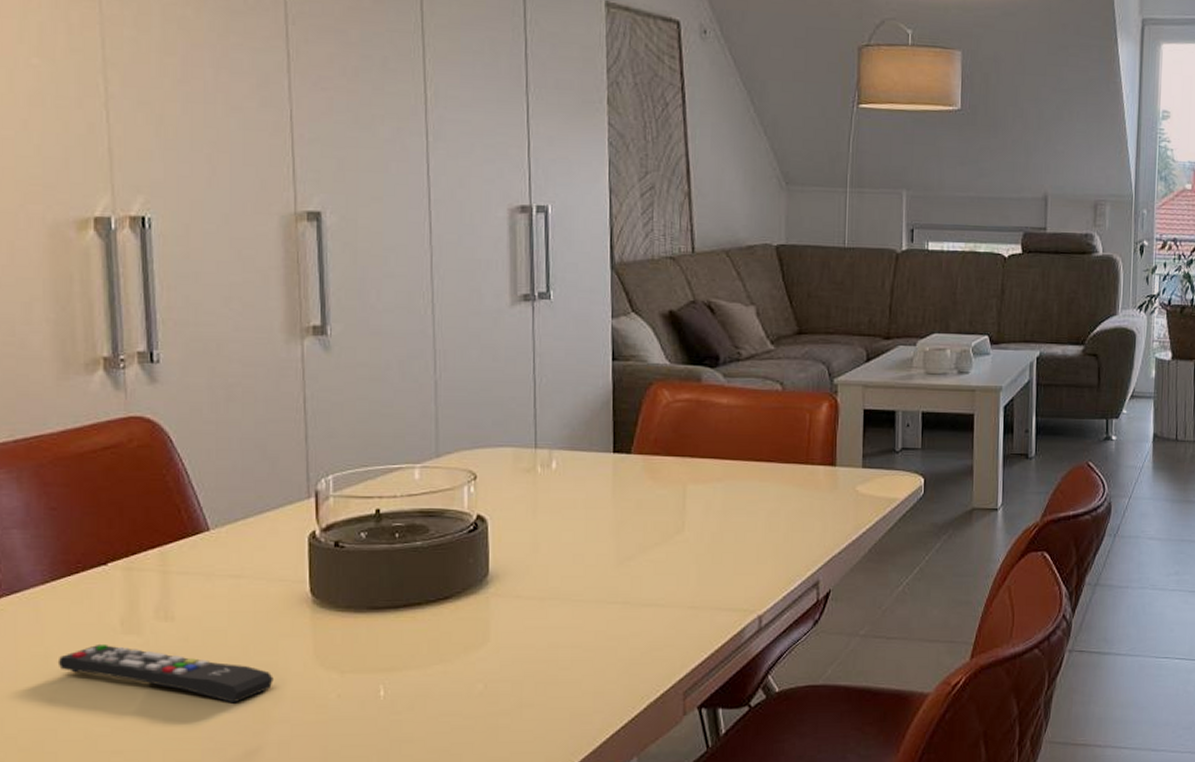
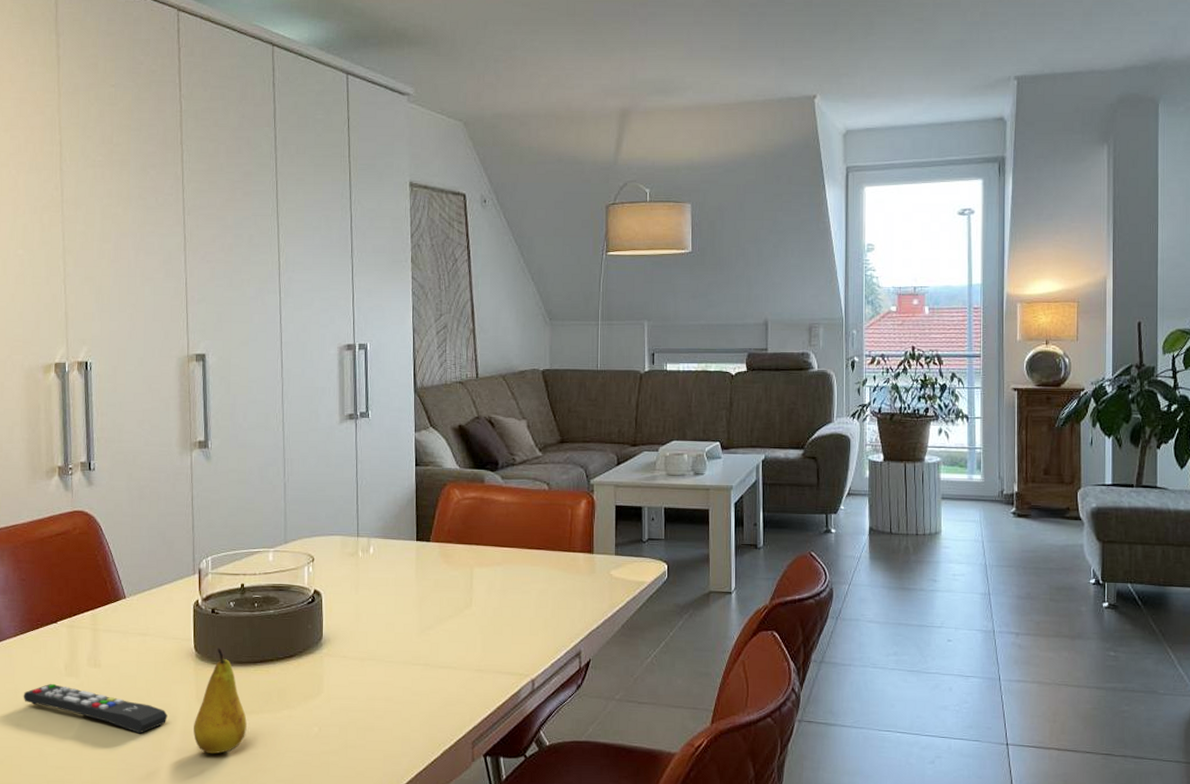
fruit: none [311,590,386,724] -> present [193,647,247,754]

